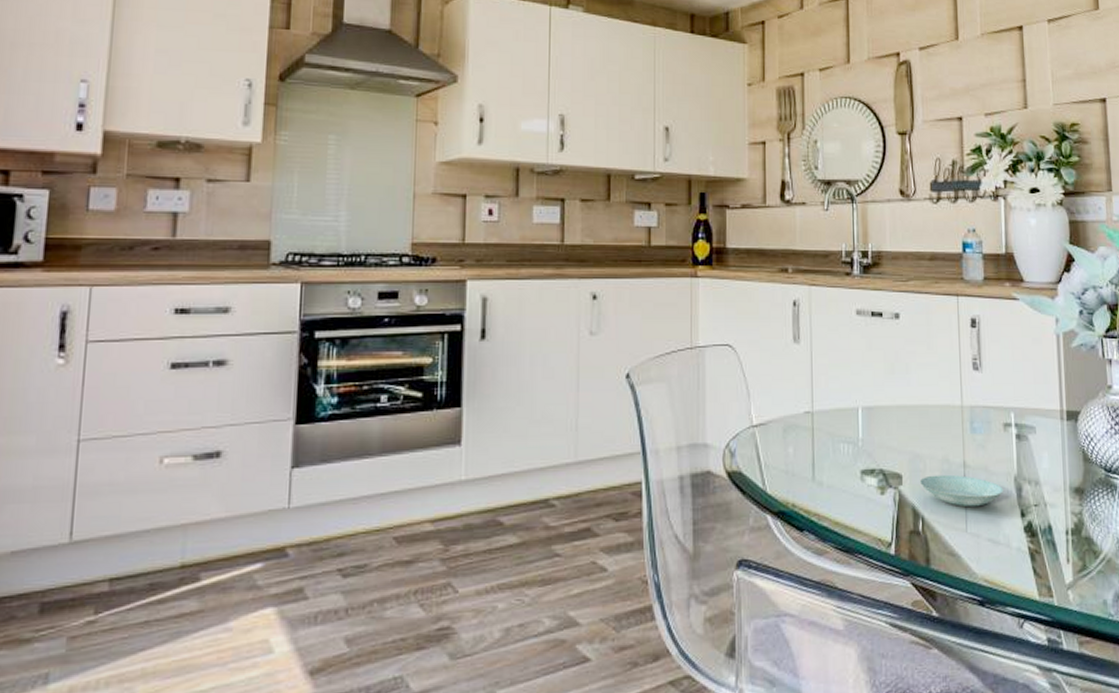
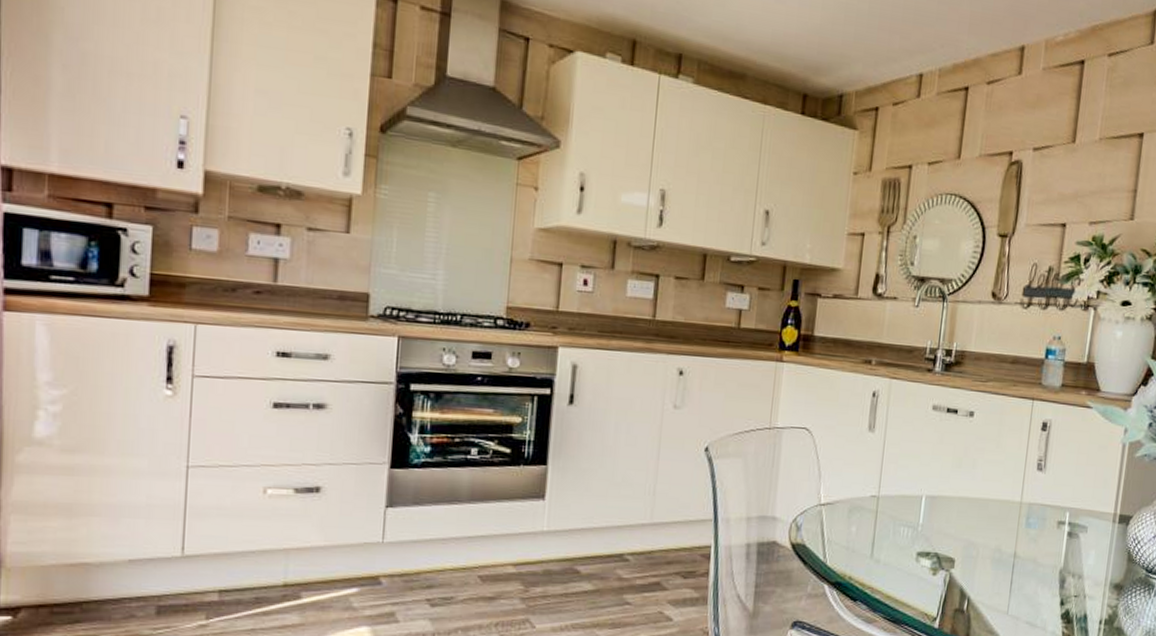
saucer: present [919,474,1003,507] -> none [970,562,1048,593]

